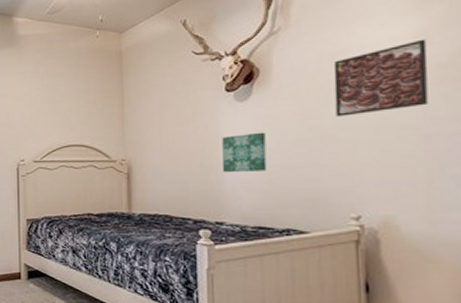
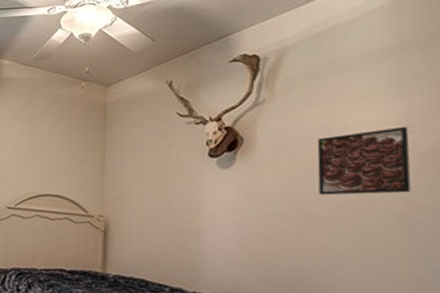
wall art: present [222,132,267,172] -> none [203,202,248,243]

